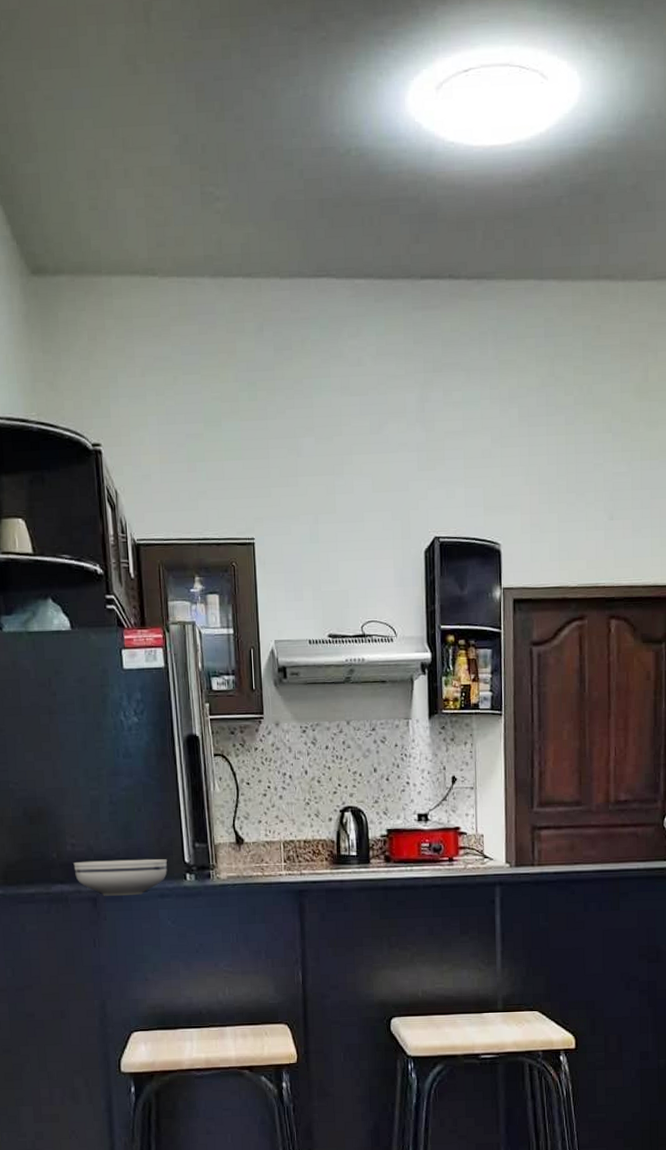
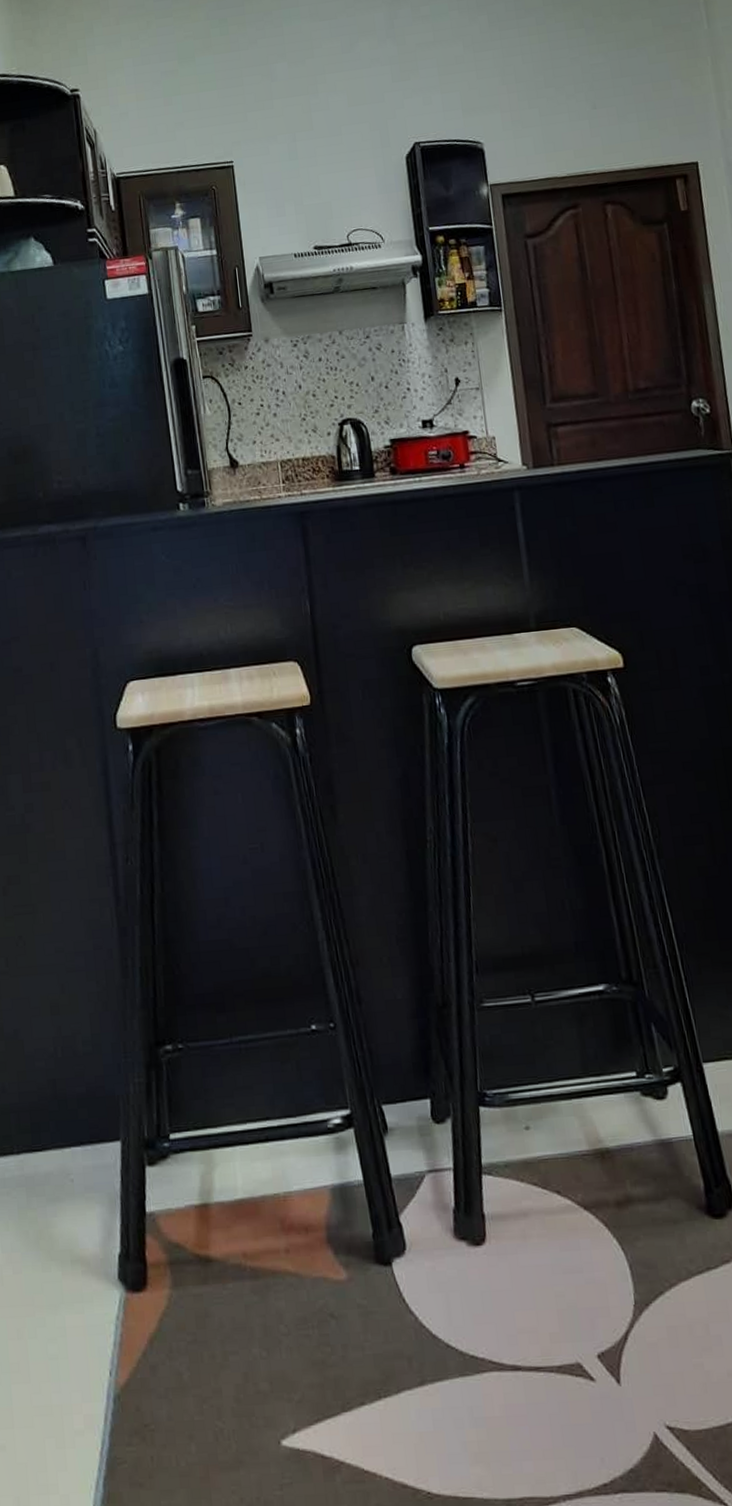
bowl: present [73,859,168,896] -> none [60,489,159,534]

